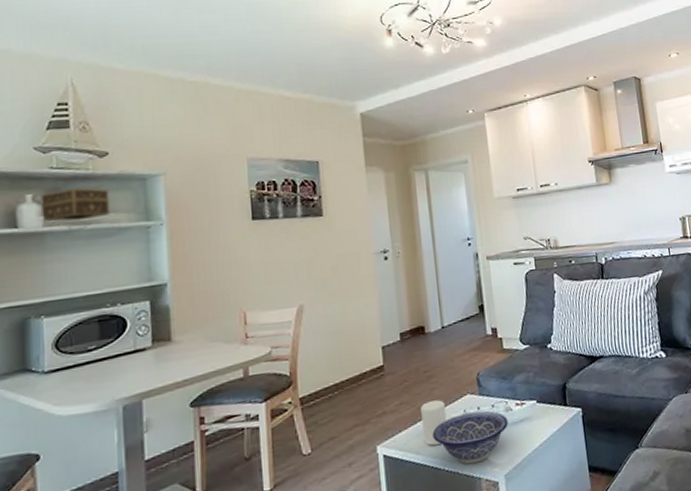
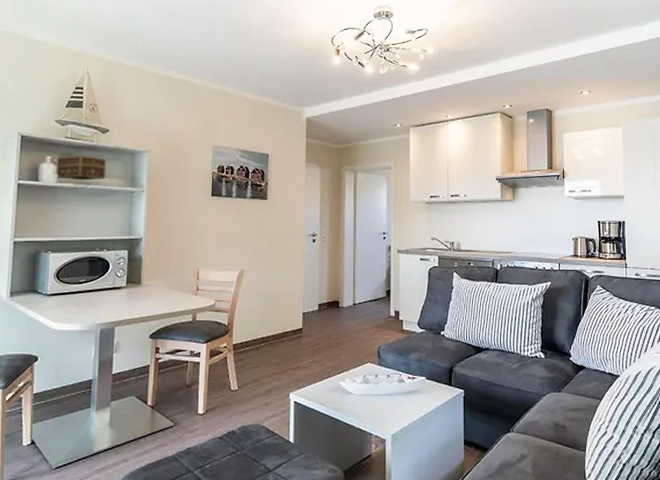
candle: present [421,400,447,446] -> none [328,364,349,401]
decorative bowl: present [432,410,508,465] -> none [336,378,400,421]

